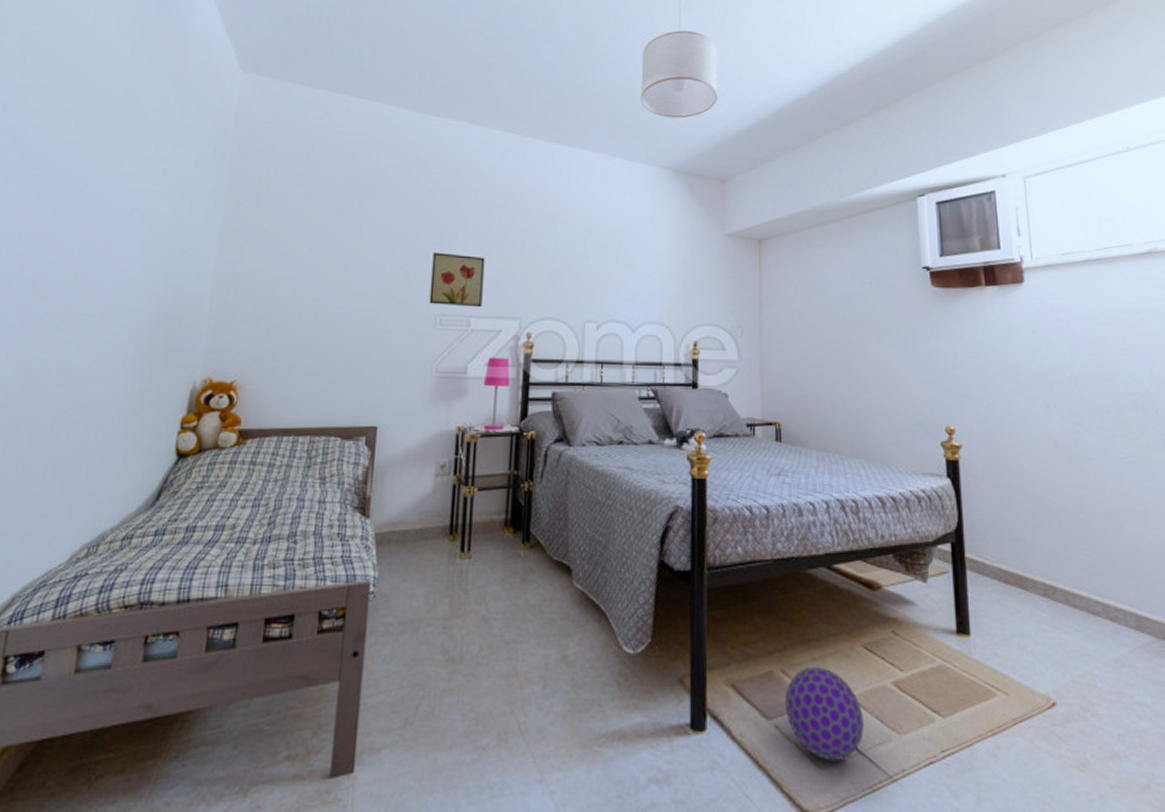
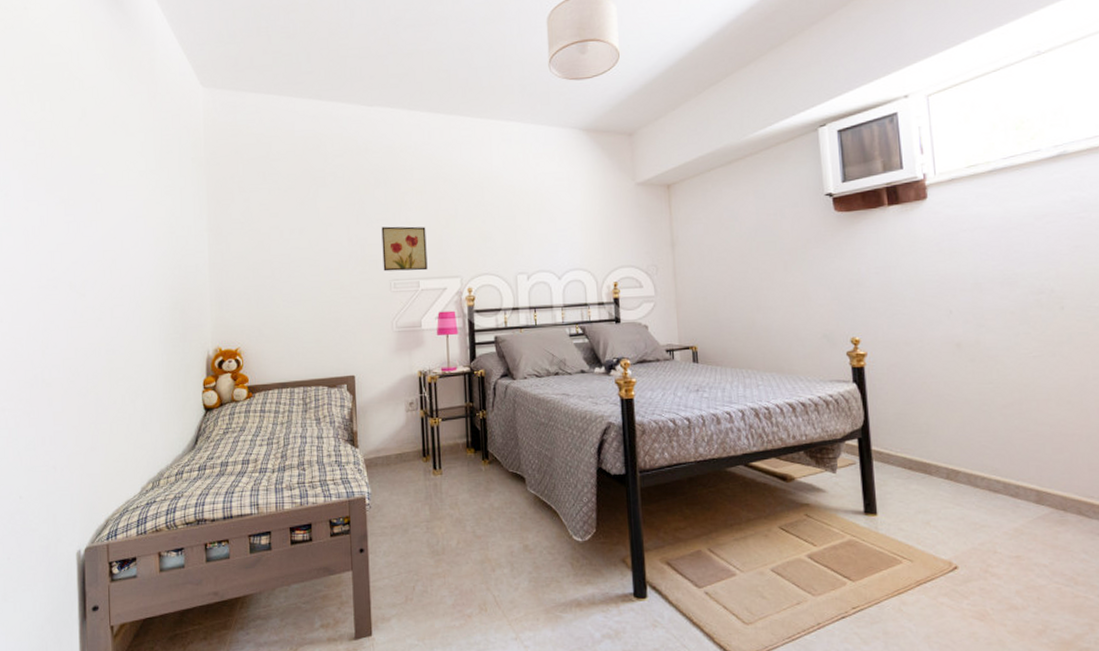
ball: present [786,666,864,761] -> none [713,545,783,618]

